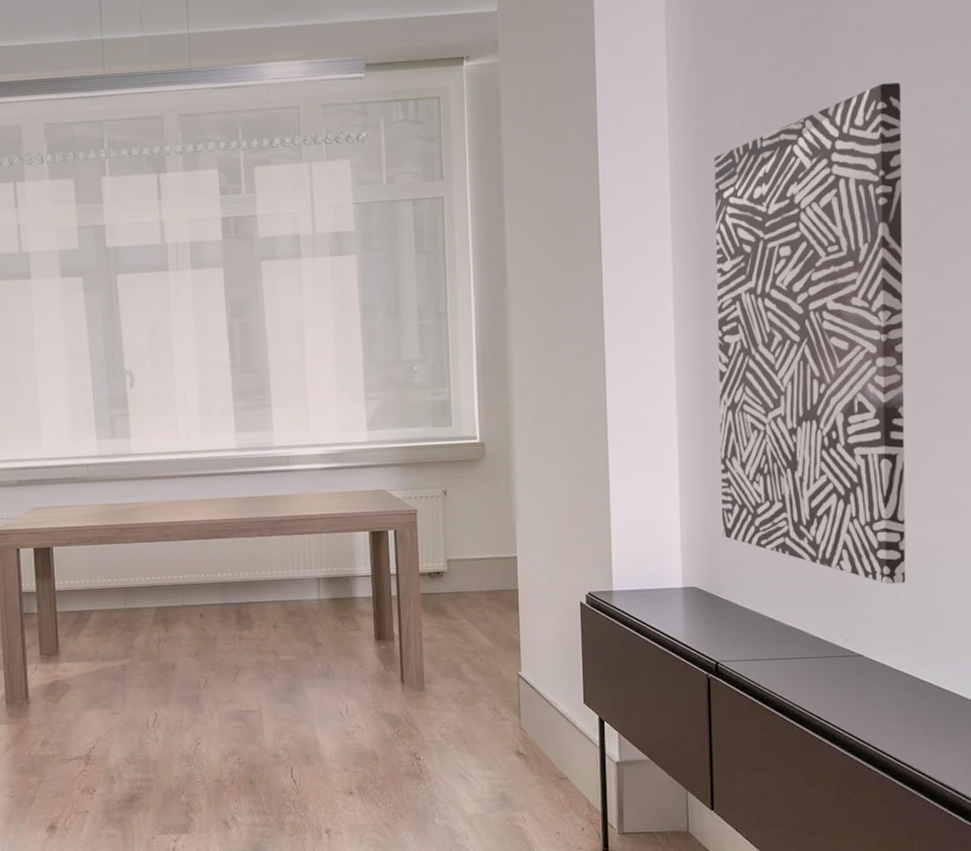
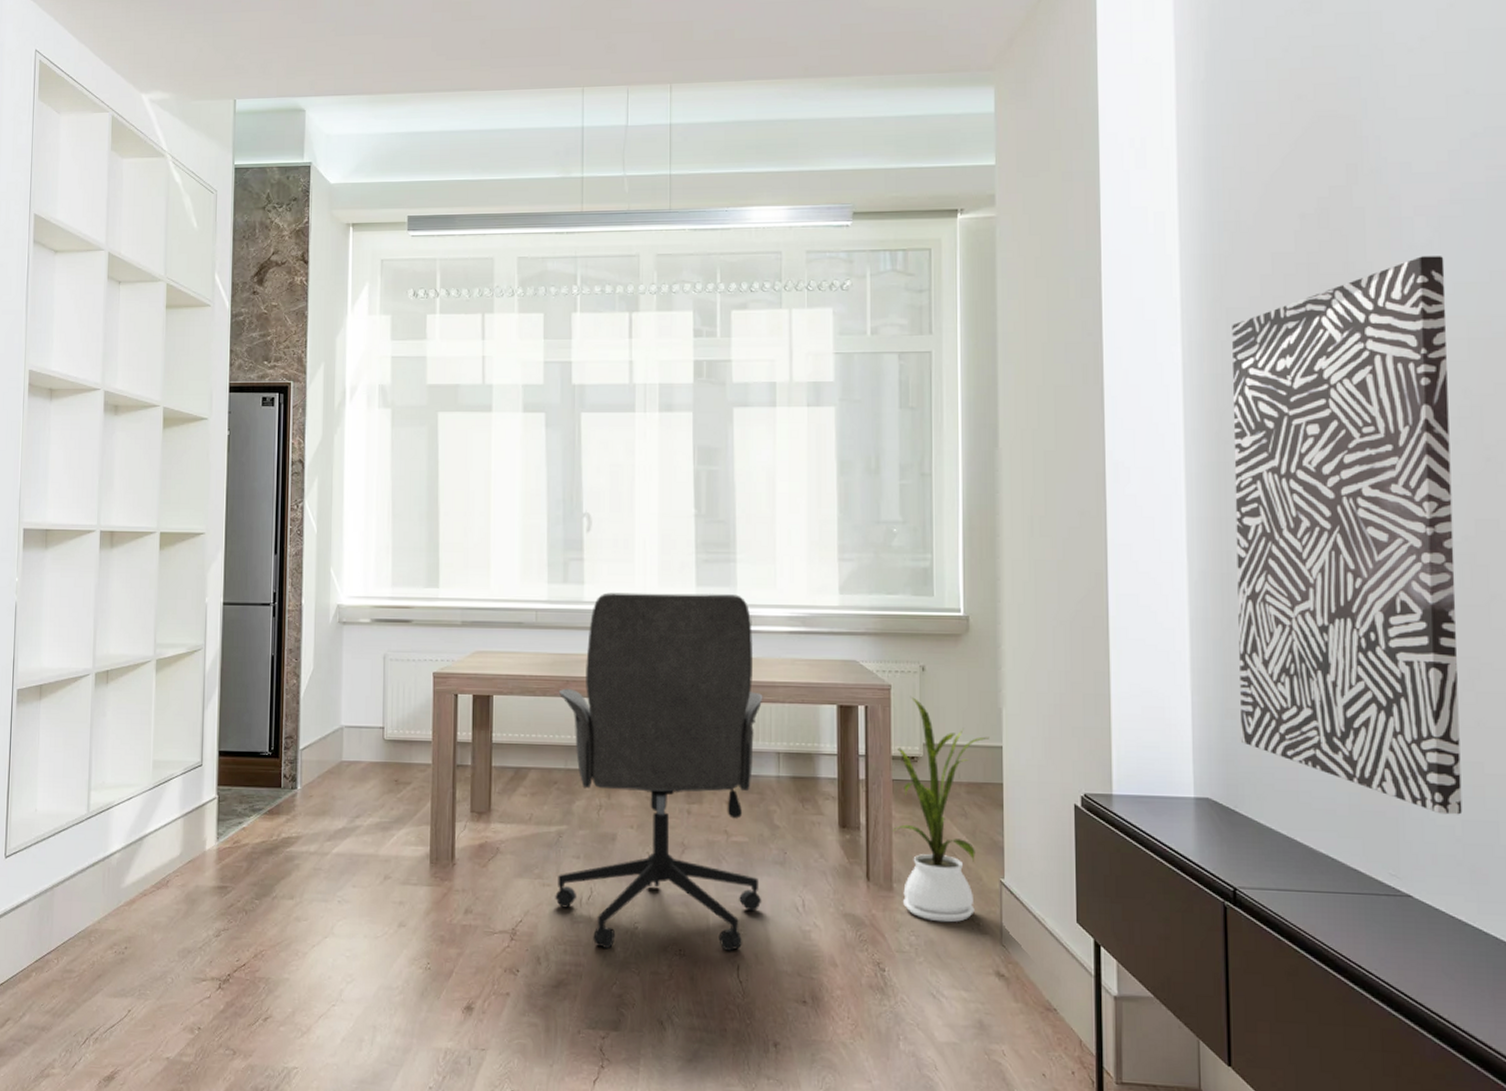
office chair: none [113,437,310,765] -> present [555,592,763,952]
house plant: none [423,519,505,714] -> present [893,697,990,923]

